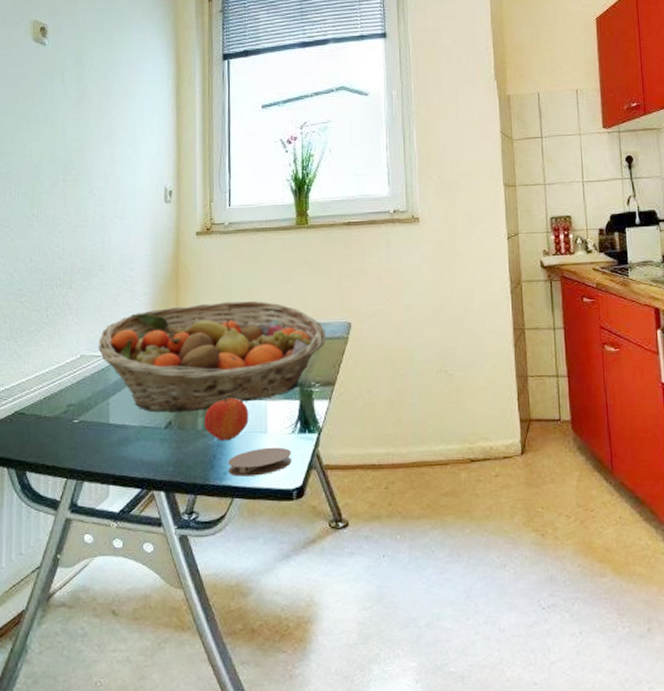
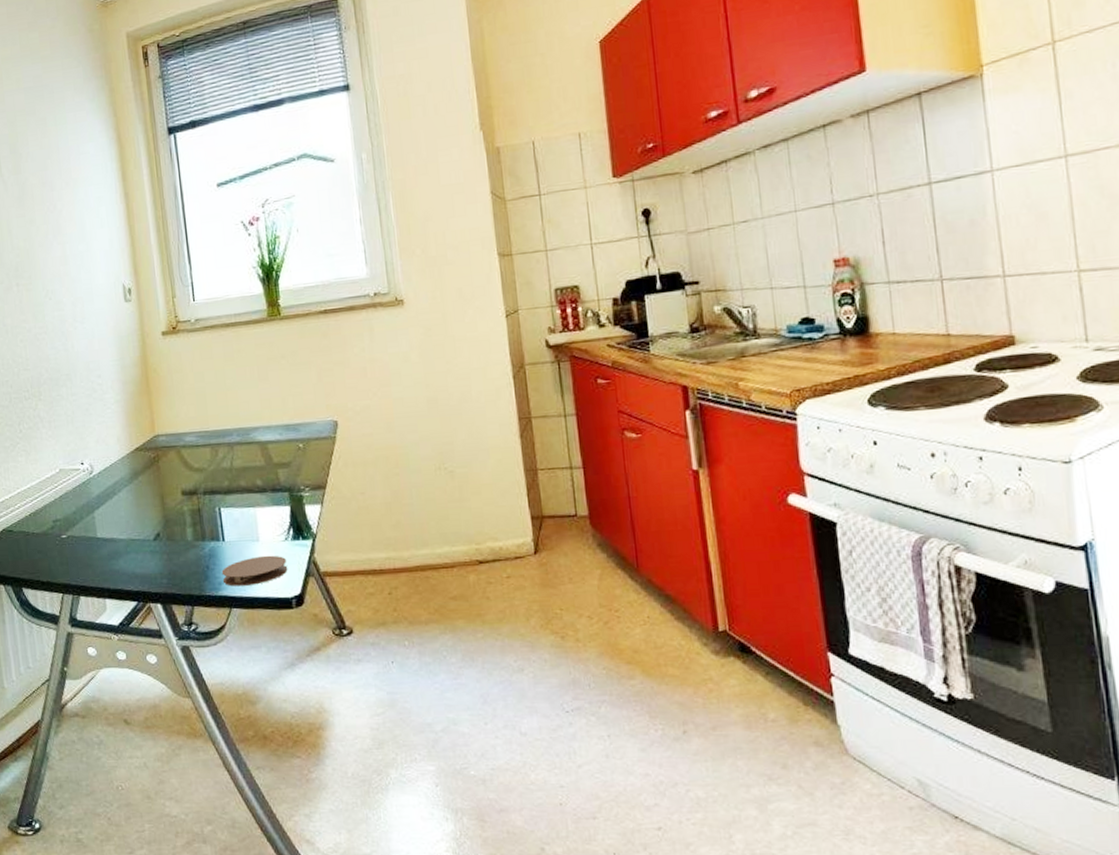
fruit basket: present [98,301,325,413] -> none [75,402,312,525]
apple: present [204,396,249,442] -> none [192,505,239,552]

